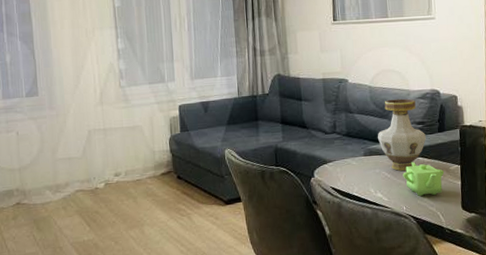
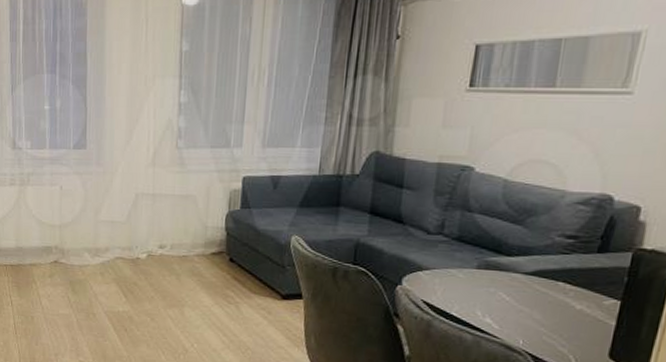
vase: present [377,98,426,171] -> none [501,200,576,297]
teapot: present [403,162,445,197] -> none [528,286,594,334]

